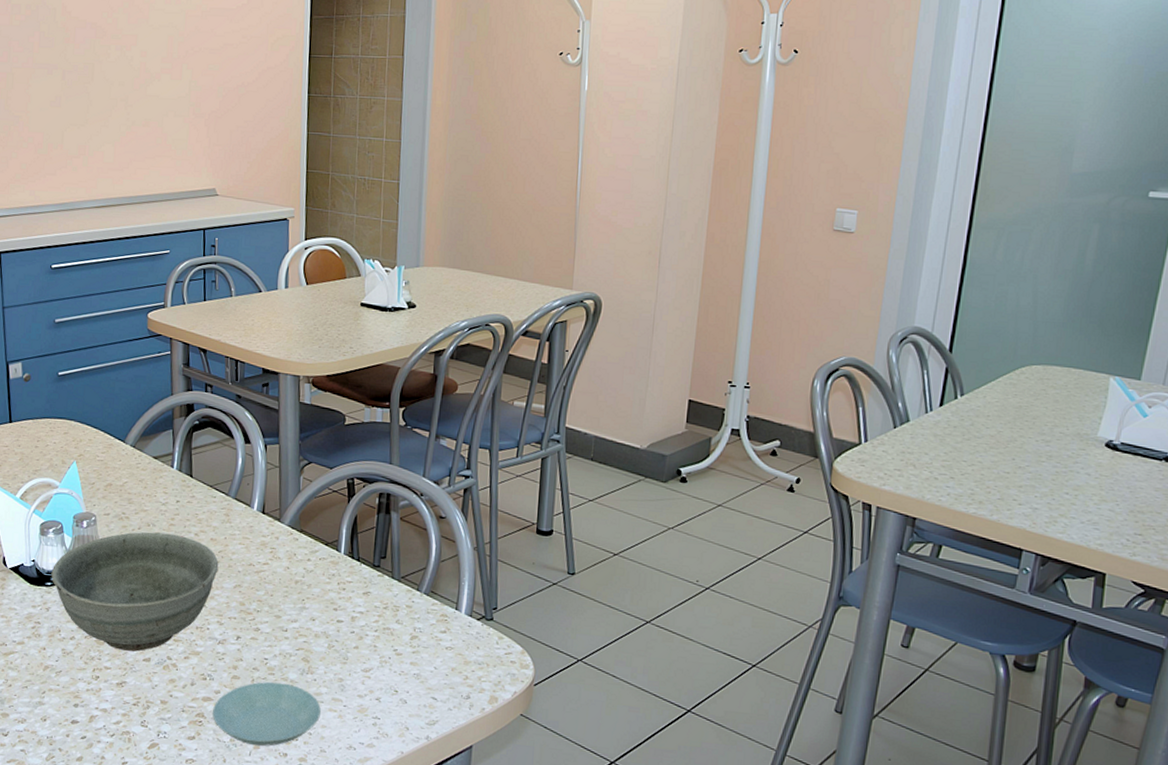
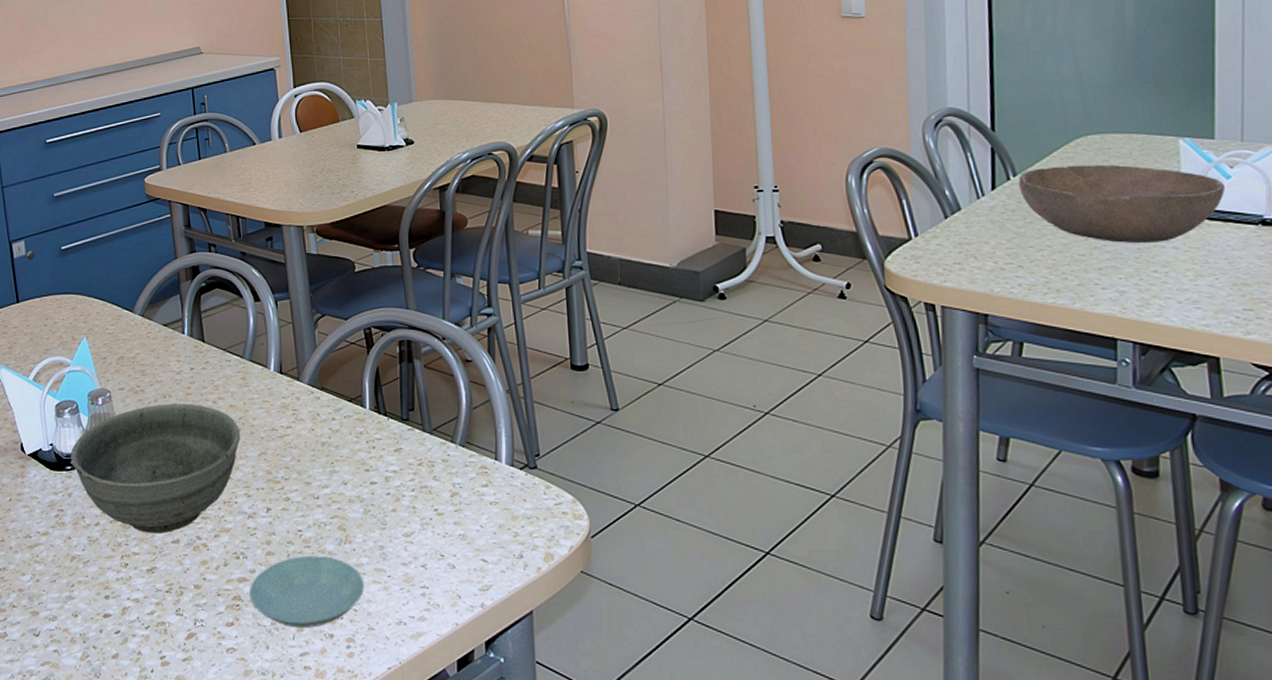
bowl: none [964,390,1141,468] -> present [1018,164,1226,243]

